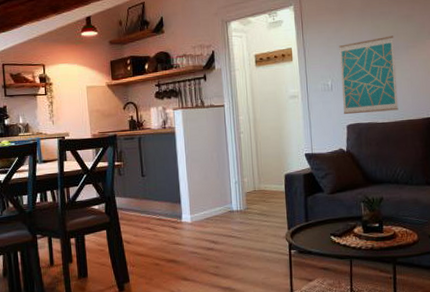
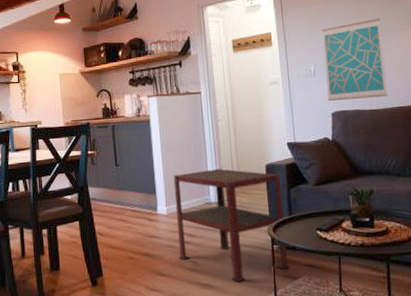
side table: none [197,179,306,285] -> present [173,169,290,282]

